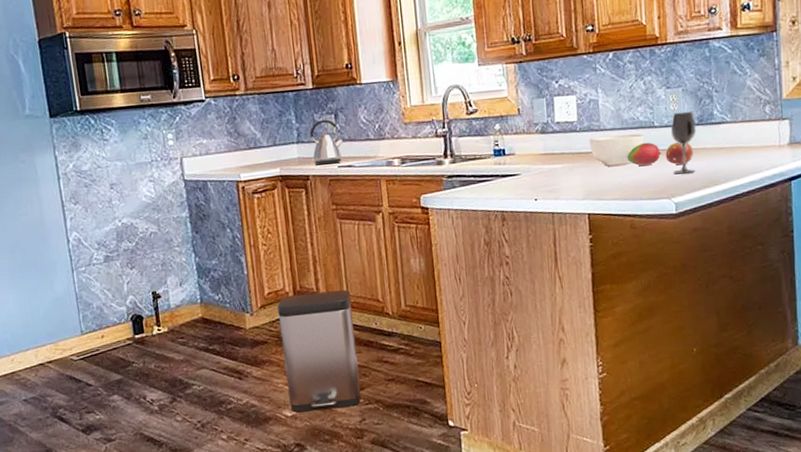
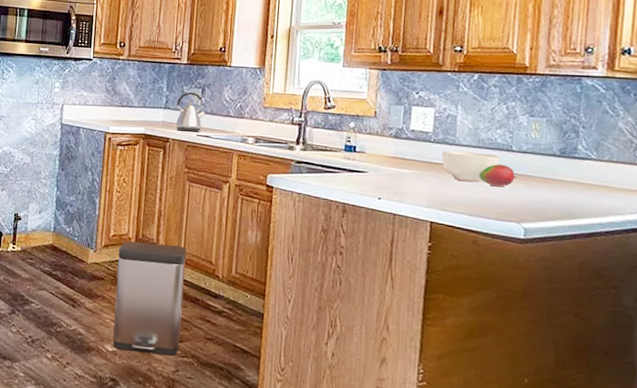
fruit: present [665,143,694,165] -> none [520,170,551,193]
wine glass: present [670,111,696,174] -> none [525,140,557,202]

